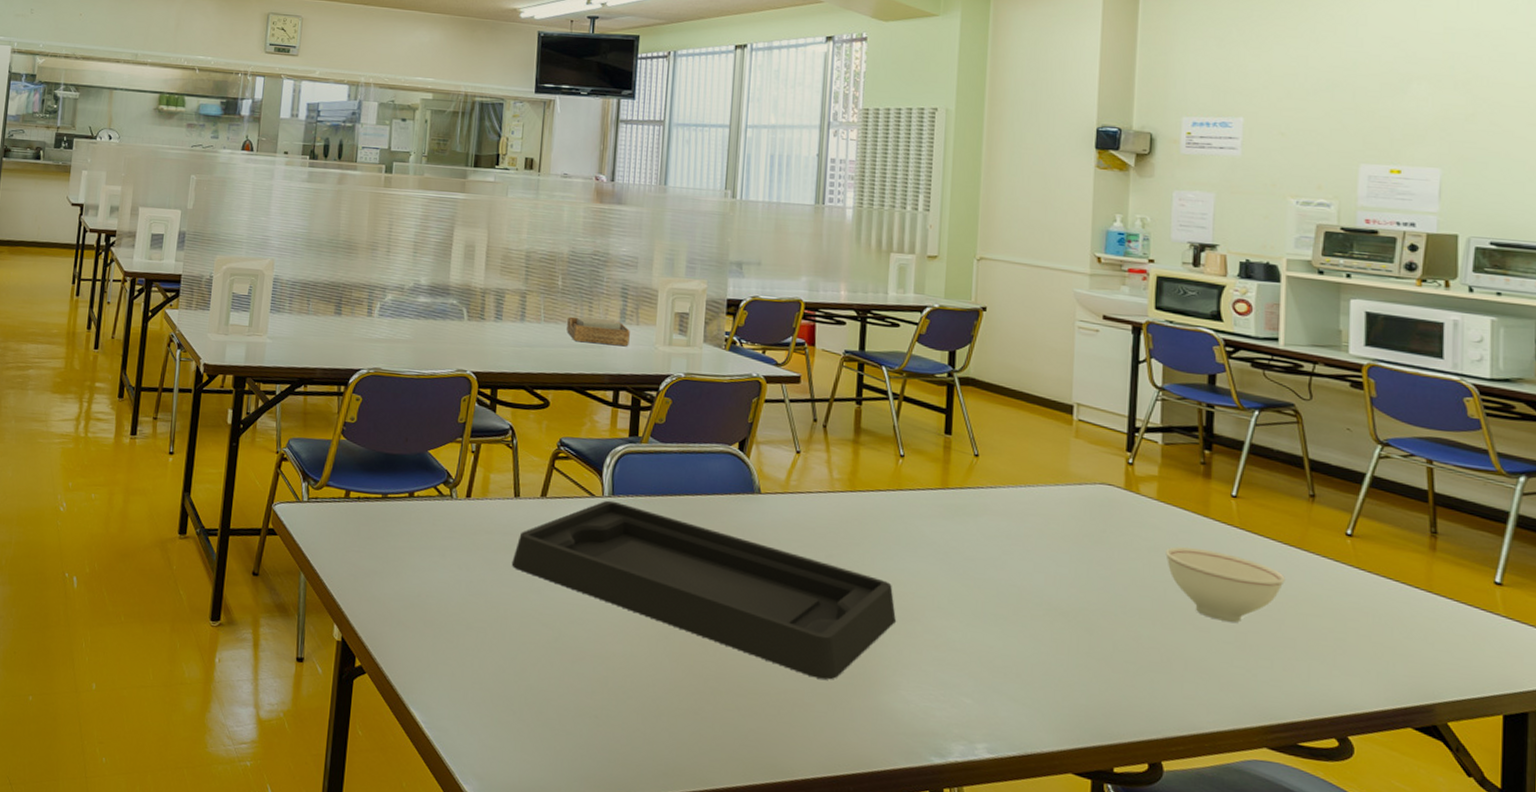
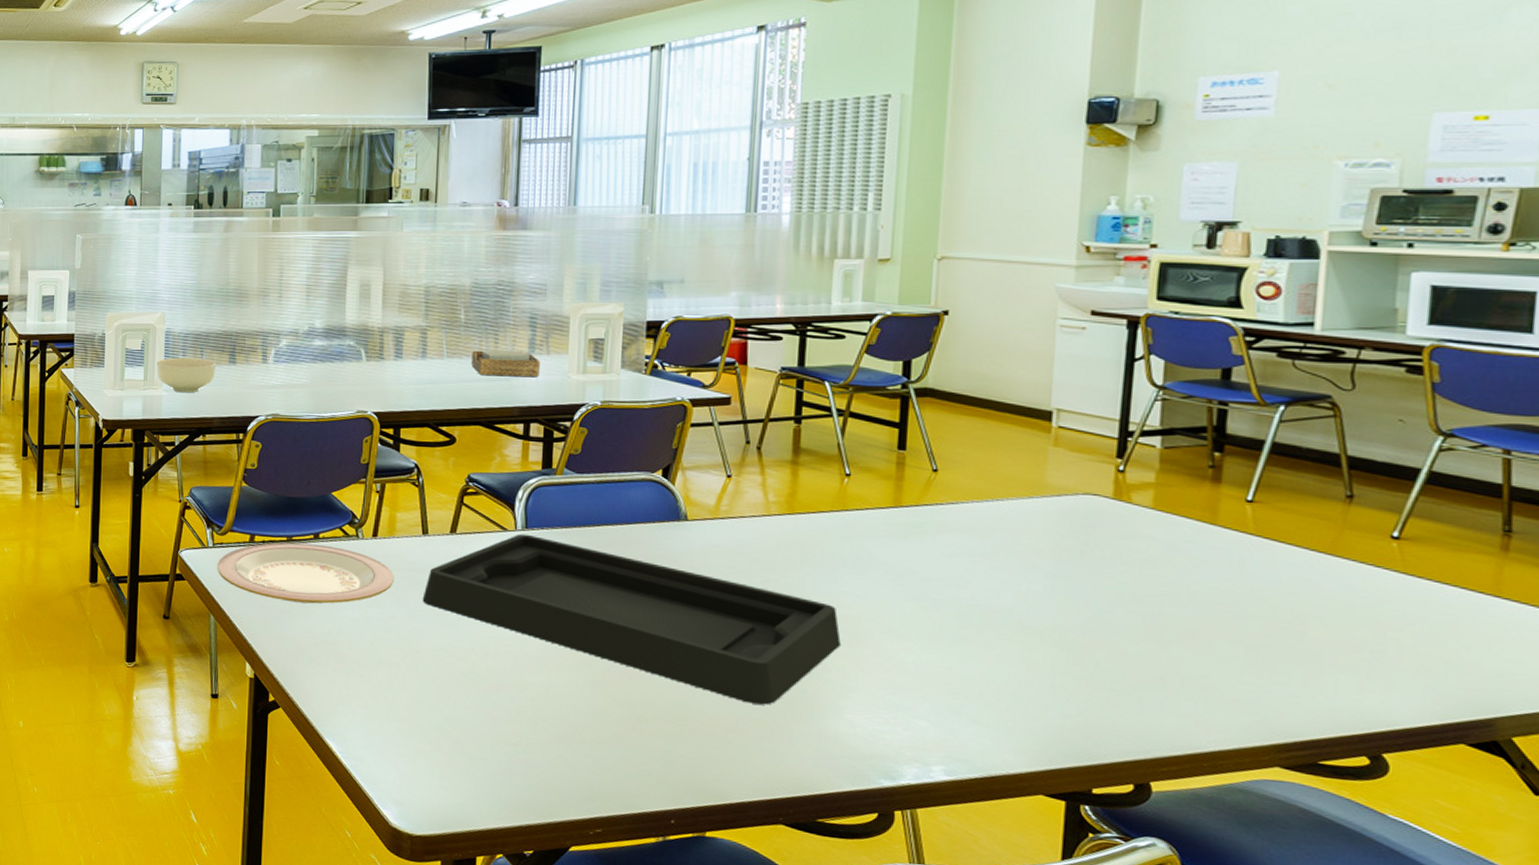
bowl: none [262,305,322,342] -> present [156,357,216,393]
plate: none [310,499,485,565] -> present [217,542,394,604]
bowl: present [1165,546,1285,623] -> none [1161,557,1311,636]

